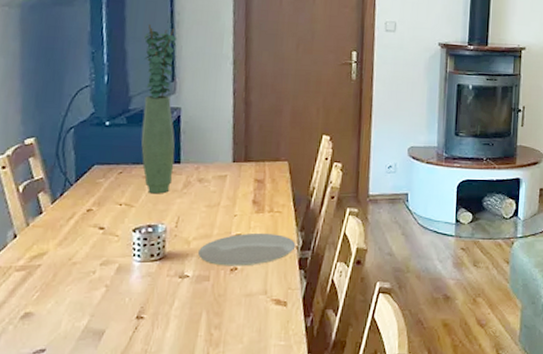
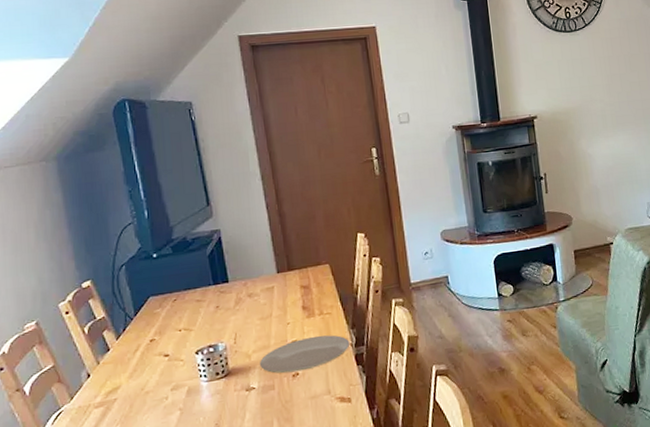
vase: present [141,24,177,194] -> none [174,154,224,316]

